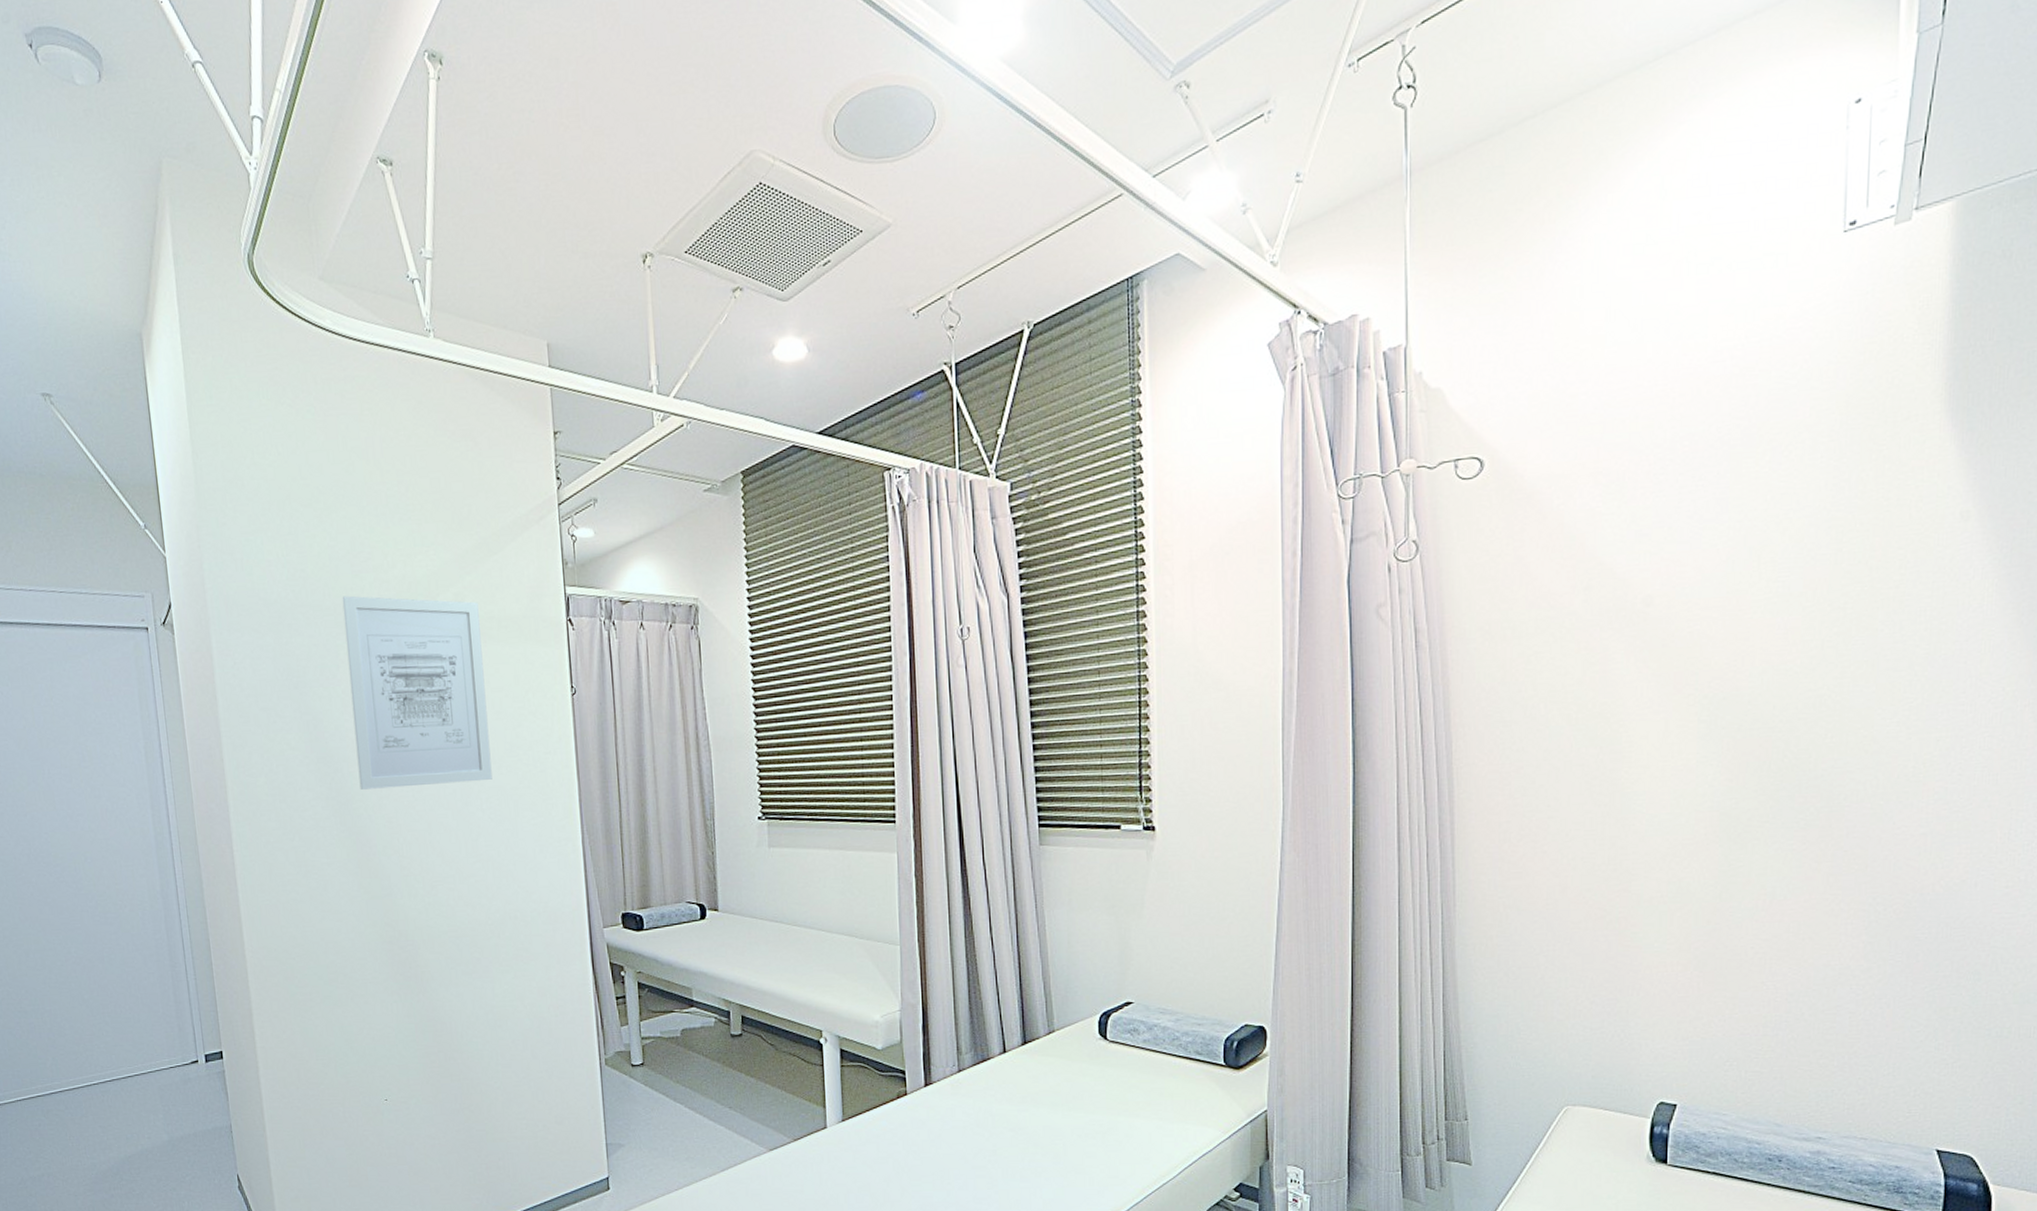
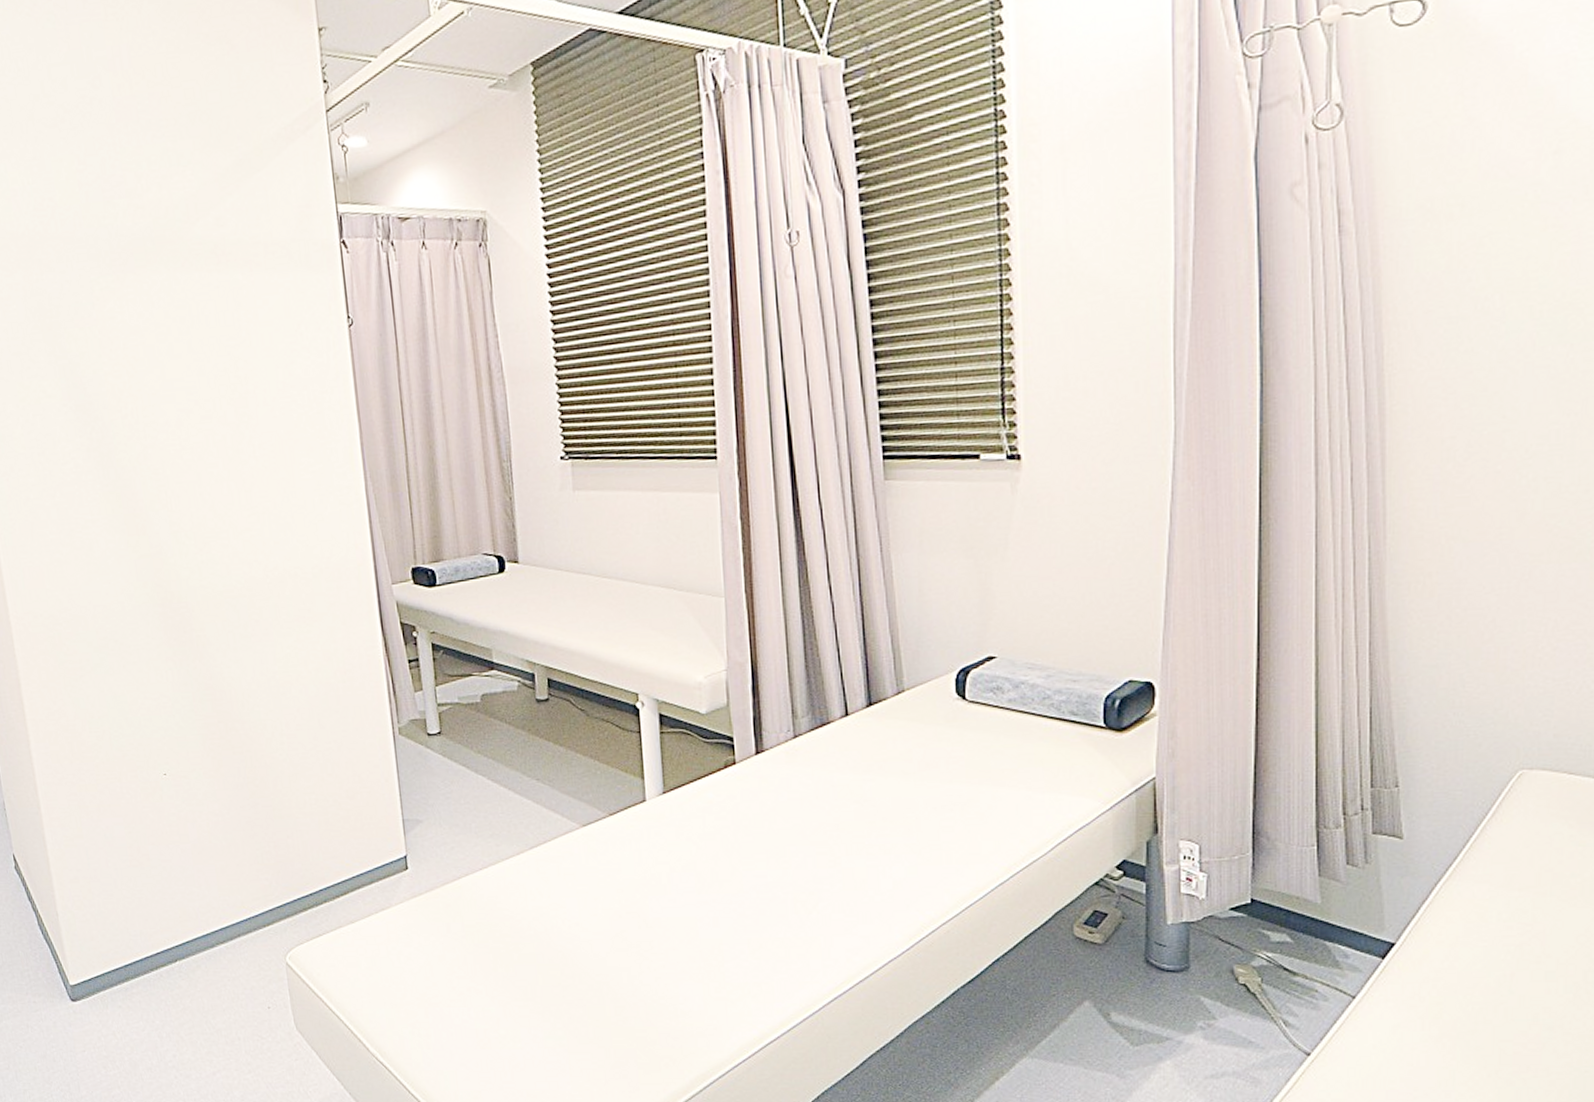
wall art: present [342,595,493,790] -> none [94,225,265,439]

